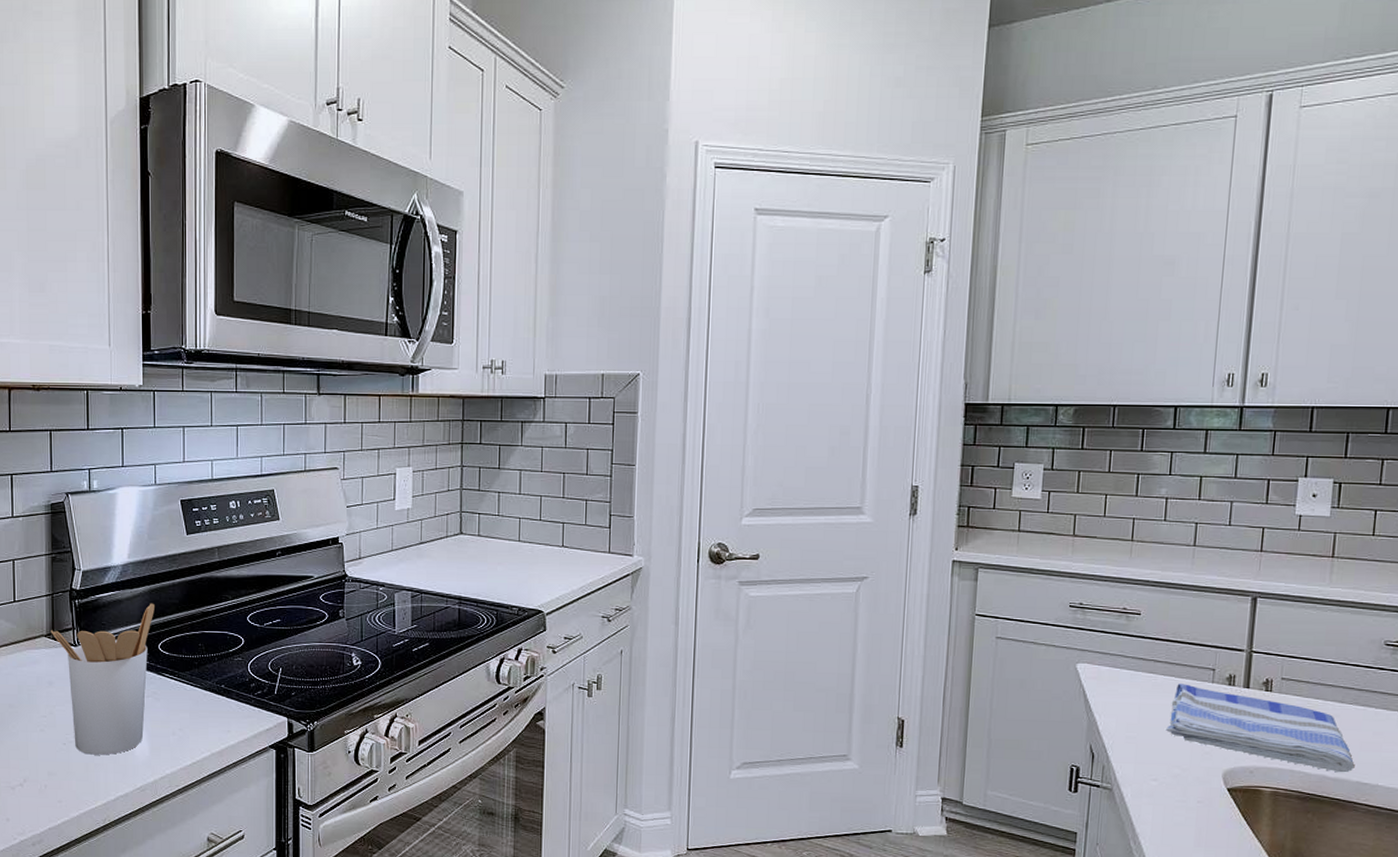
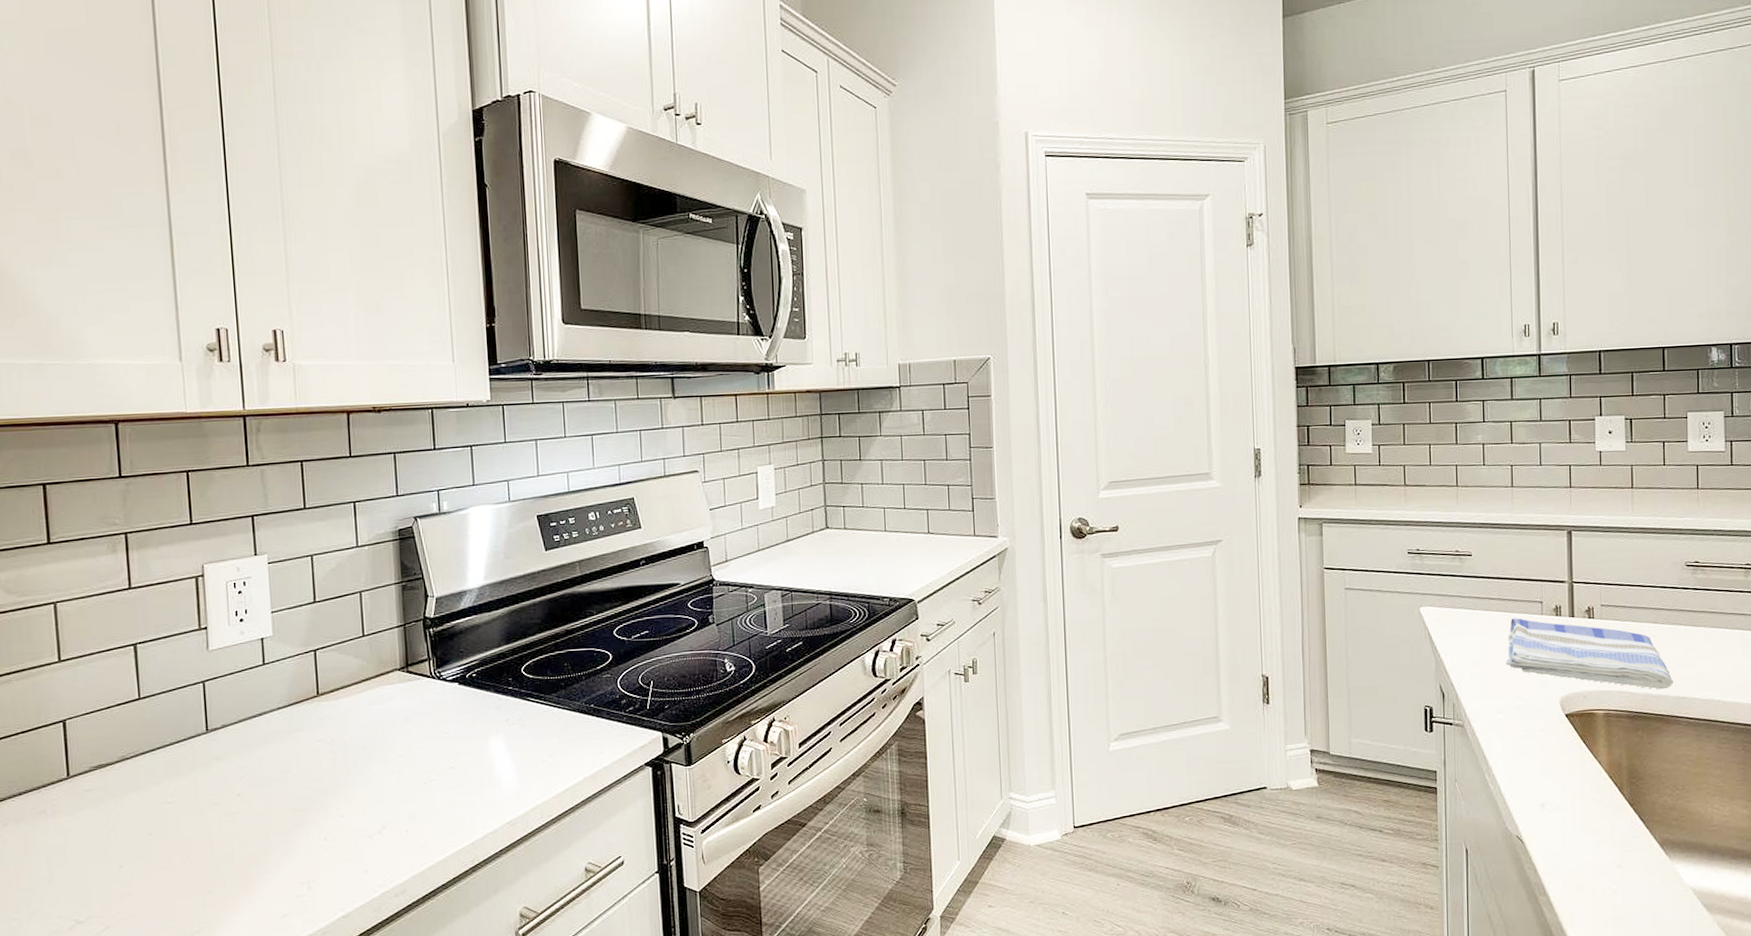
utensil holder: present [51,603,155,755] -> none [404,625,516,792]

